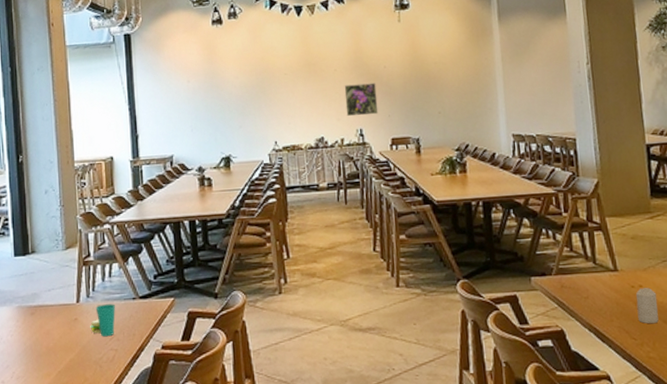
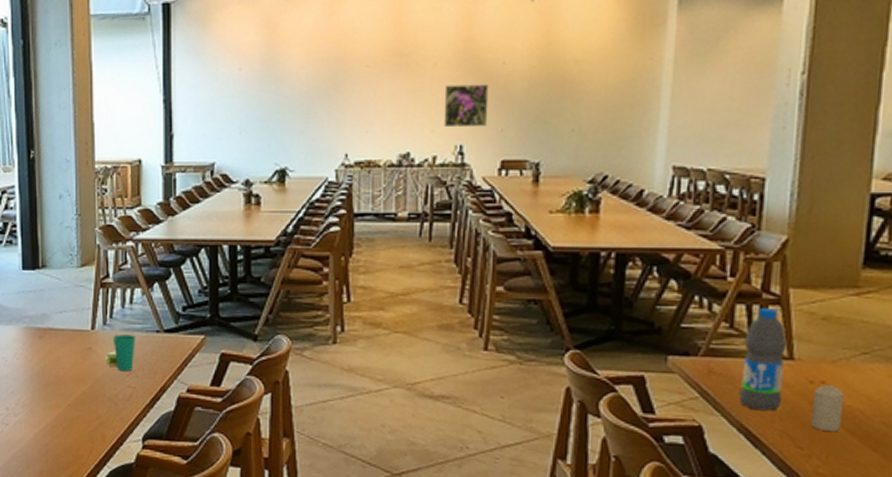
water bottle: none [582,234,615,313] -> present [739,308,787,411]

